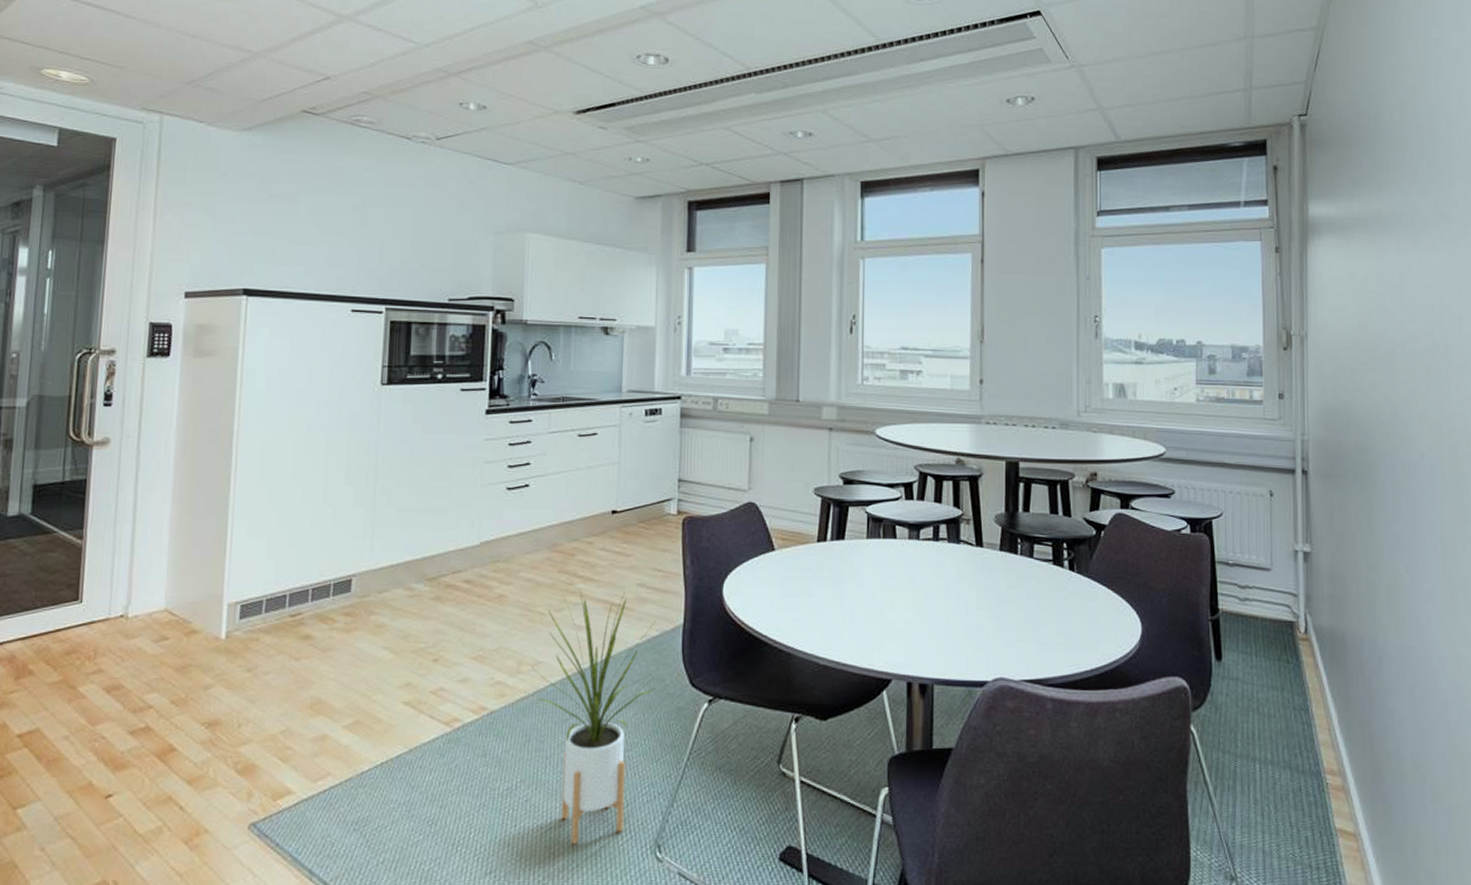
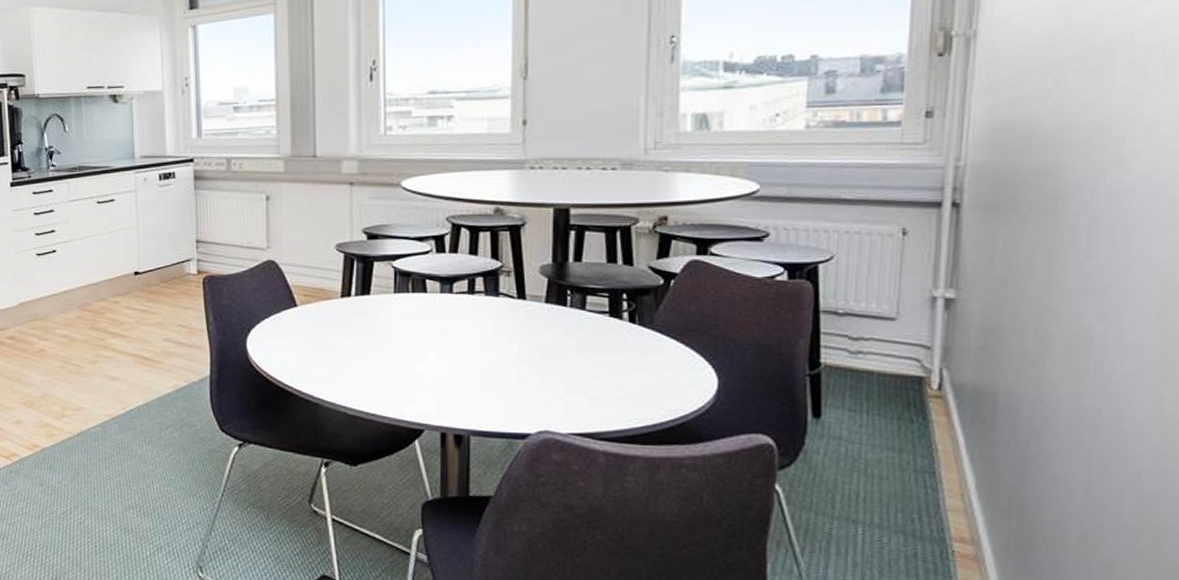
house plant: present [531,590,657,845] -> none [74,345,187,561]

